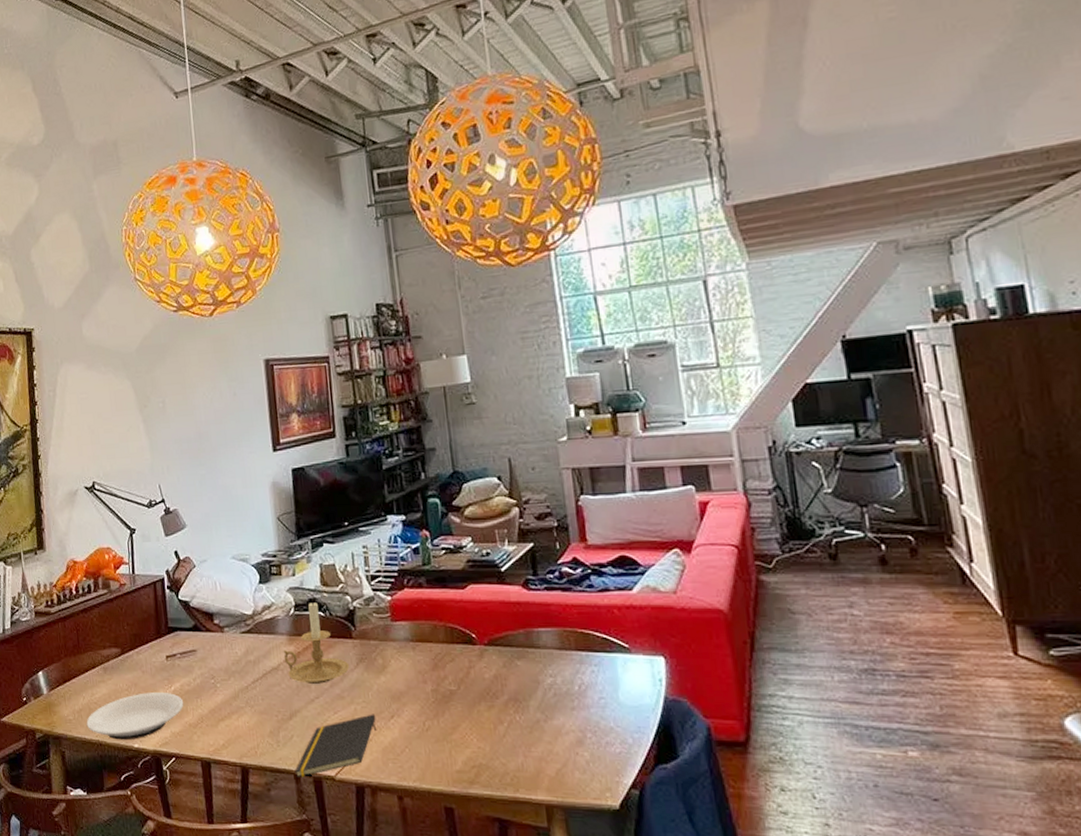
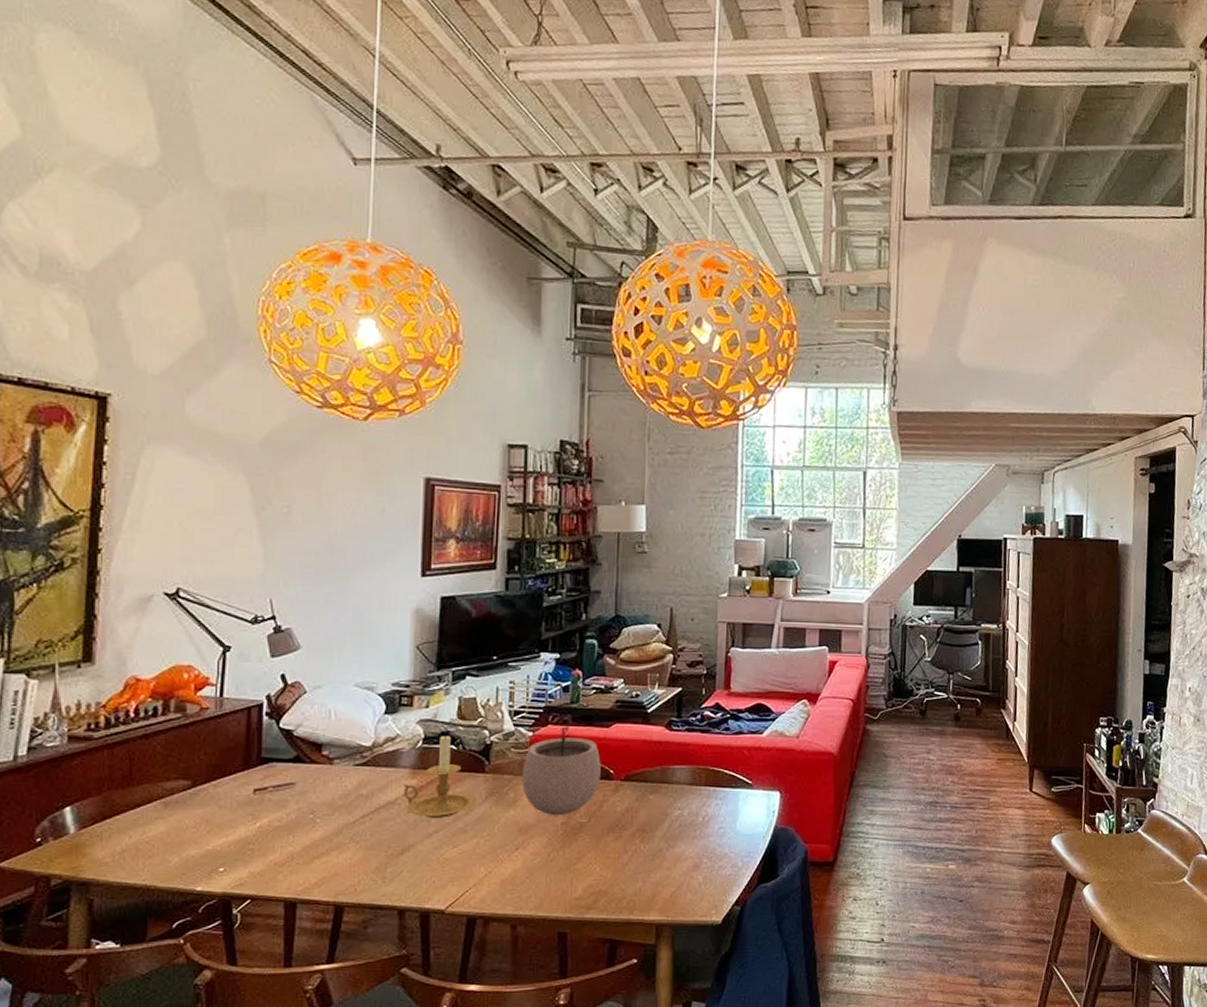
plate: present [86,693,184,740] -> none [130,830,271,884]
notepad: present [294,714,376,777] -> none [399,847,499,913]
plant pot: none [386,580,464,682] -> present [522,718,601,815]

